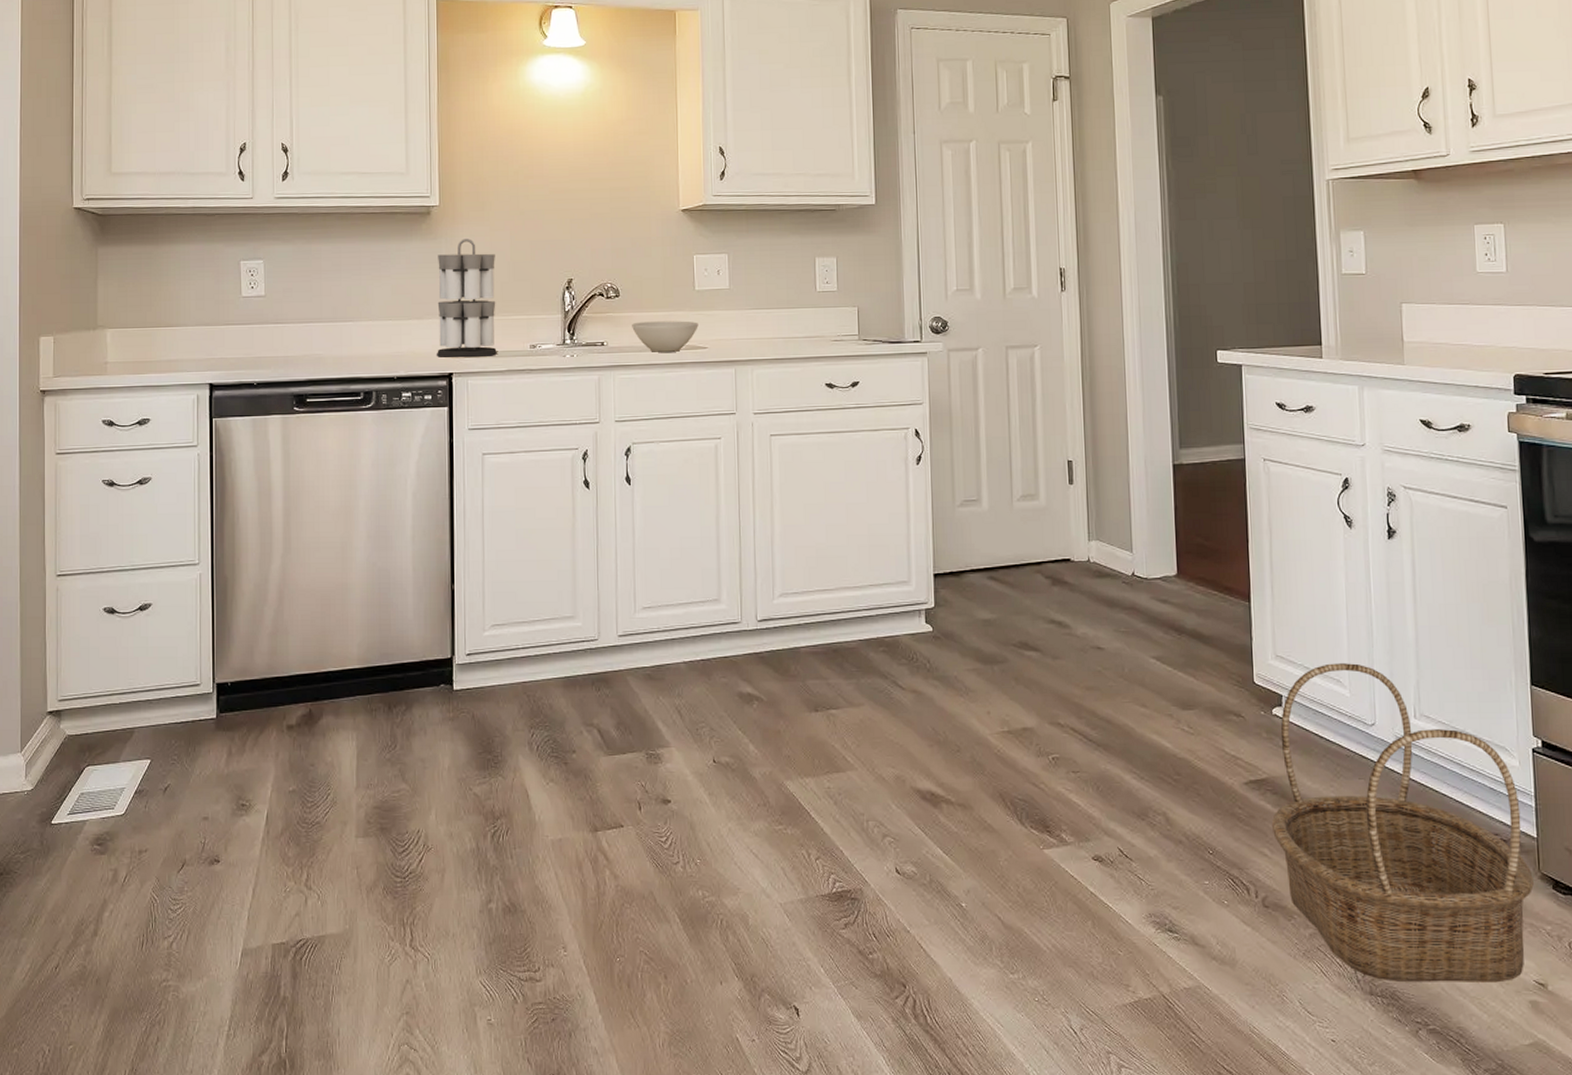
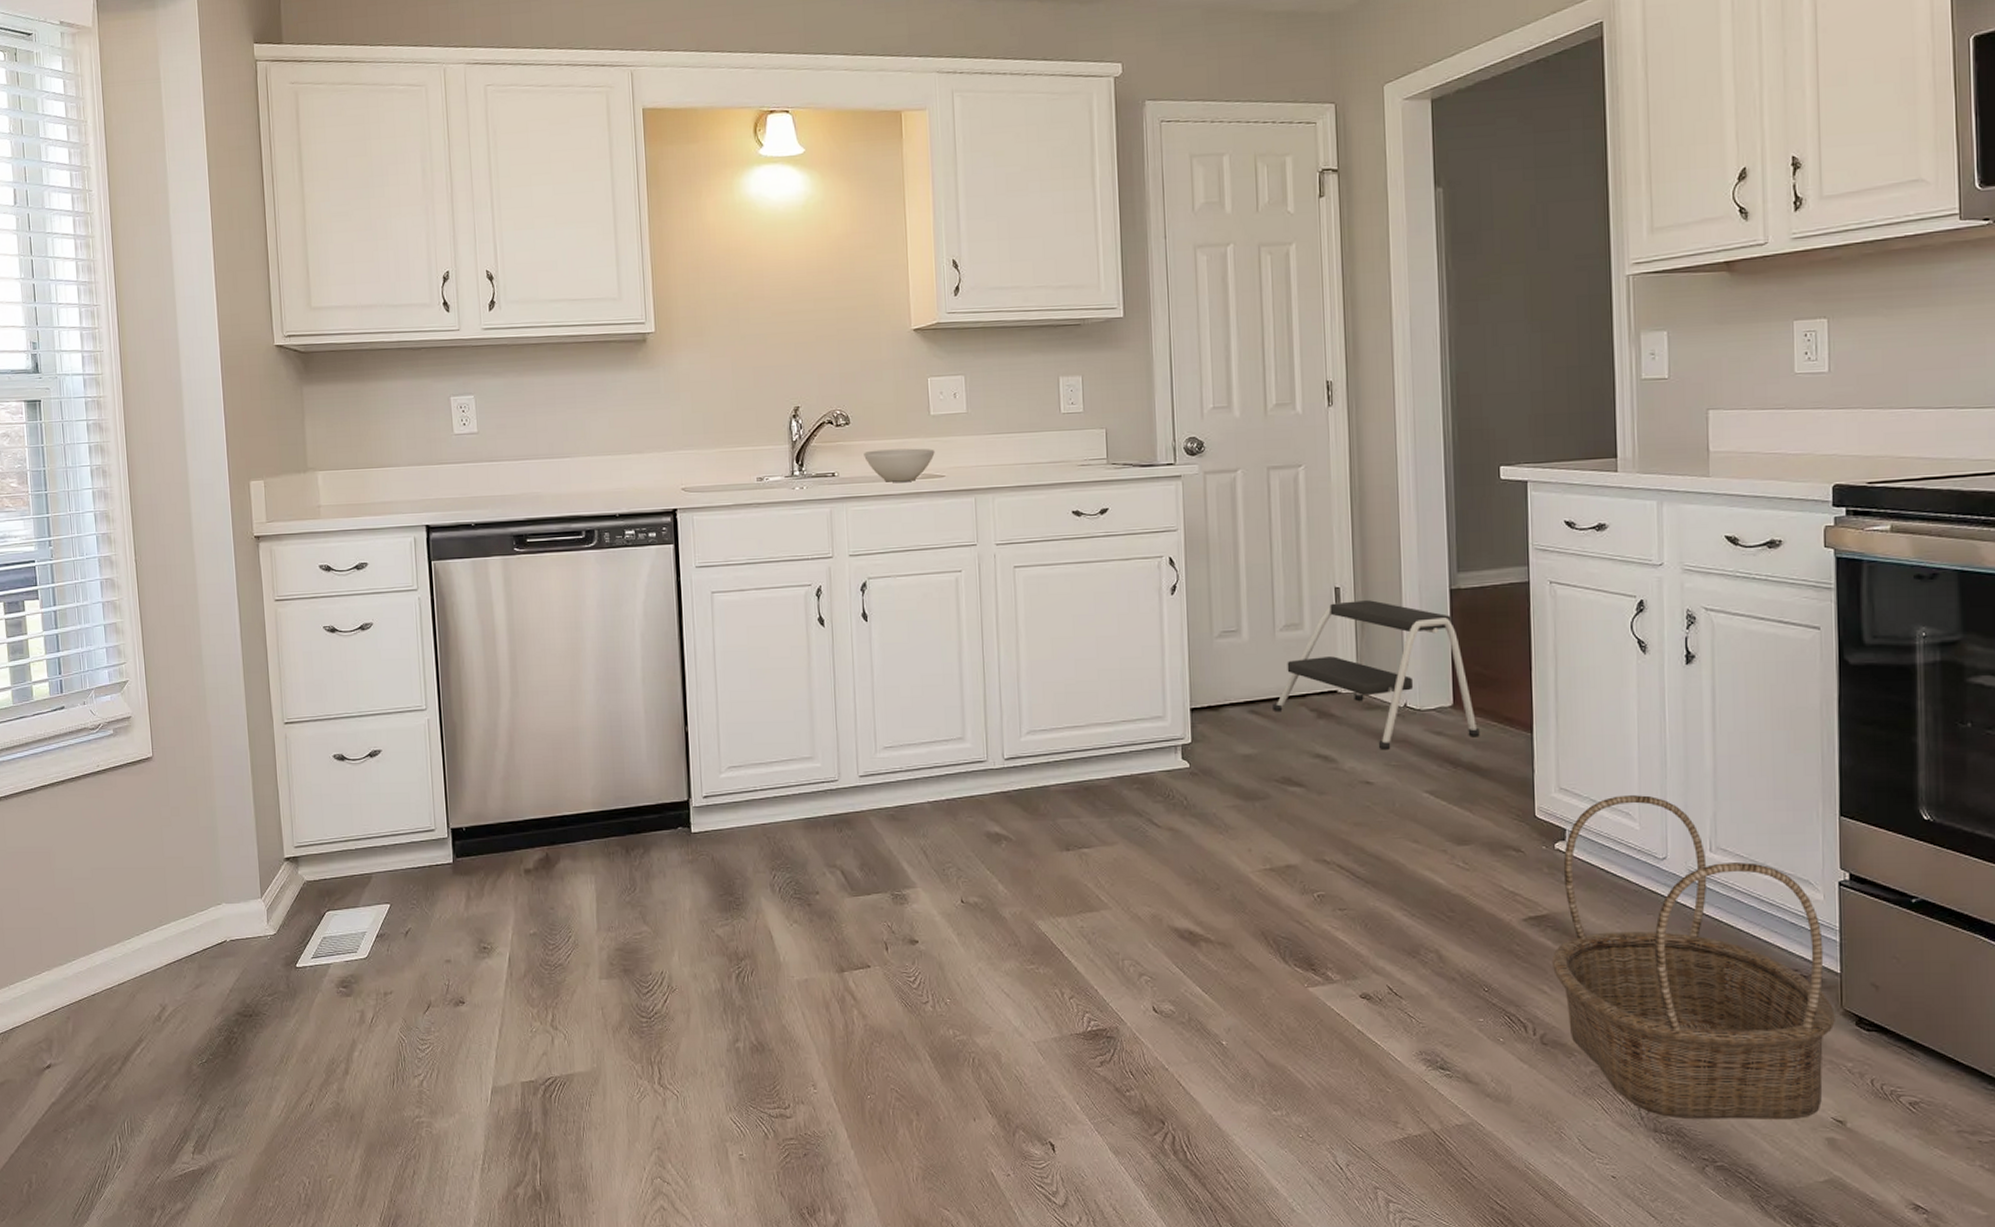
spice rack: present [437,238,497,358] -> none [656,366,723,493]
step stool: none [1010,473,1202,617] -> present [1273,600,1480,751]

